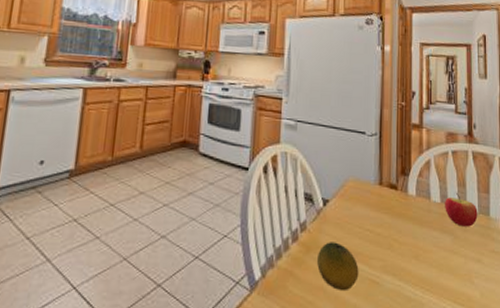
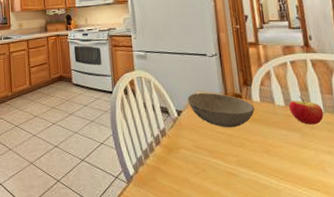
fruit: present [317,242,359,292] -> none [178,143,217,182]
bowl: none [337,178,409,225] -> present [187,92,255,128]

